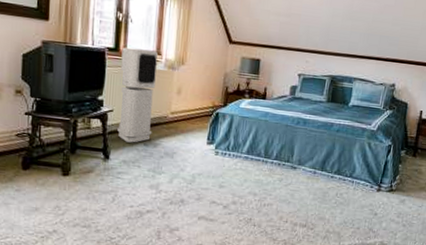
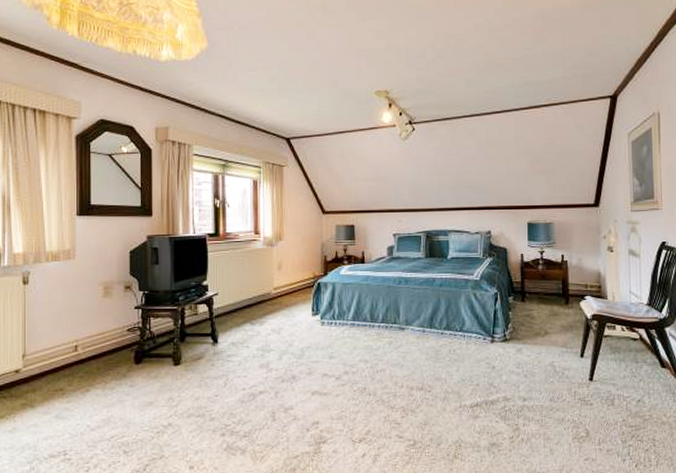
air purifier: present [117,47,158,143] -> none [222,231,258,324]

